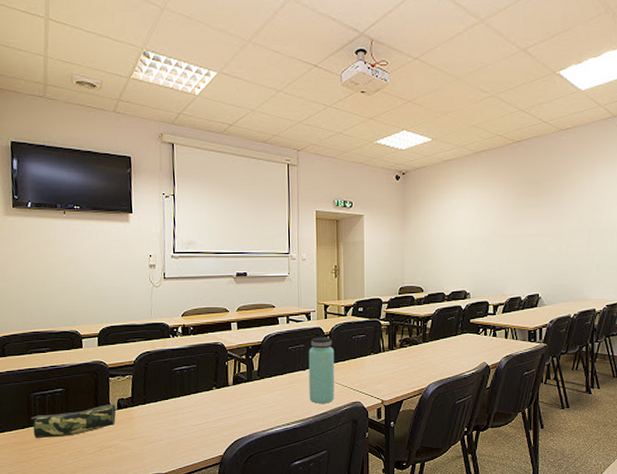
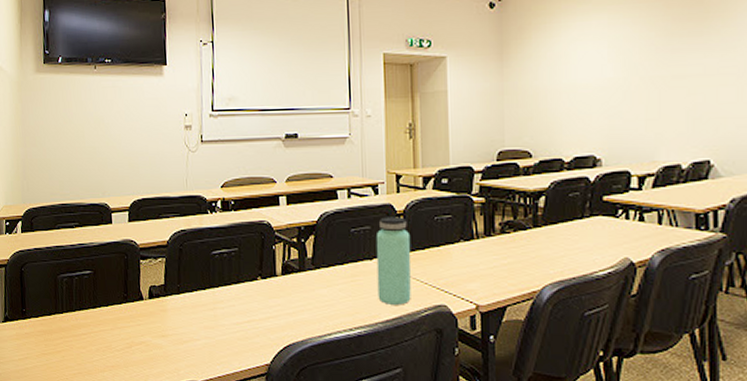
pencil case: present [30,404,116,439] -> none [57,292,148,329]

